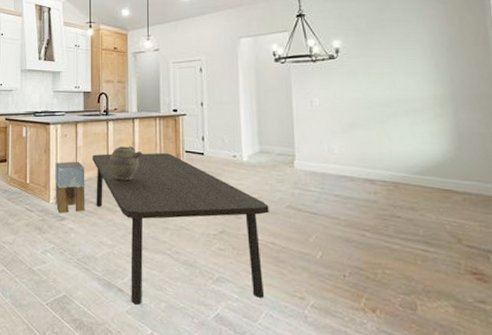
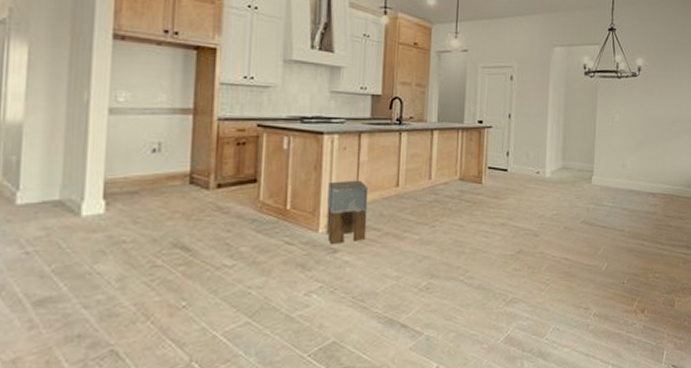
dining table: present [92,153,269,306] -> none [378,169,566,340]
ceramic jug: present [109,146,142,181] -> none [399,162,440,202]

